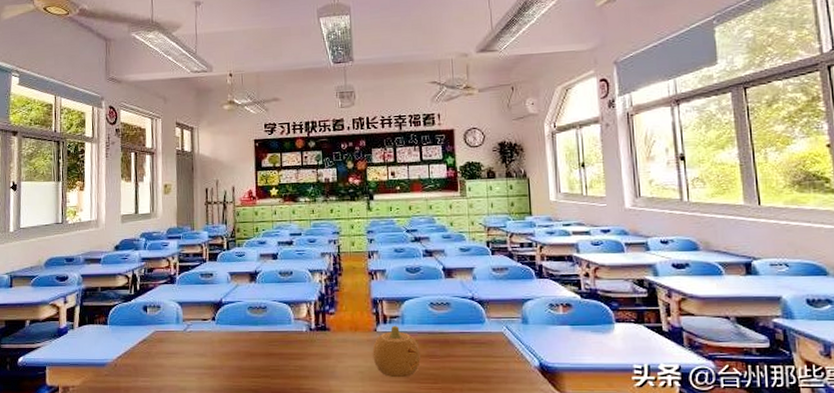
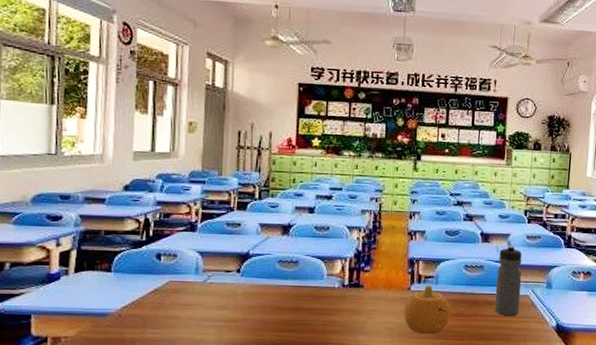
water bottle: none [465,279,495,356] -> present [494,245,523,317]

